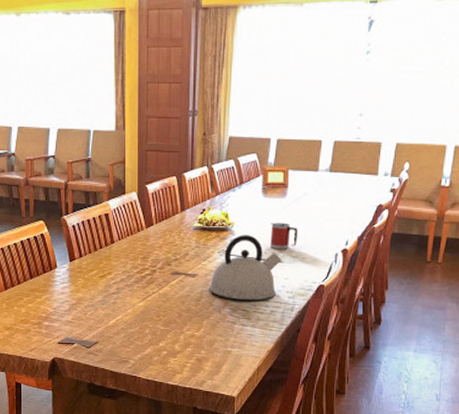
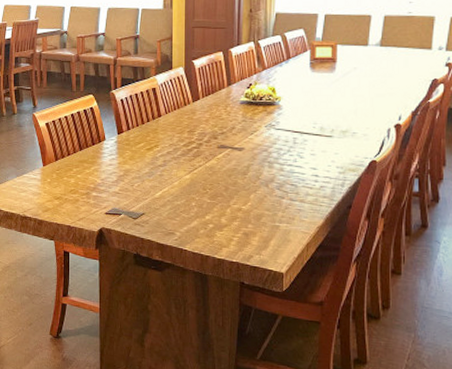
kettle: present [209,235,281,300] -> none [256,109,331,175]
mug: present [270,223,298,250] -> none [319,97,348,125]

